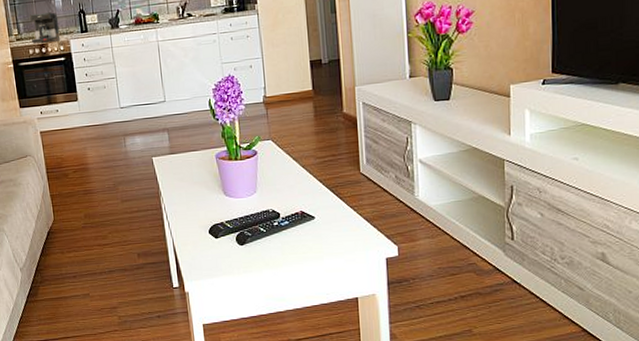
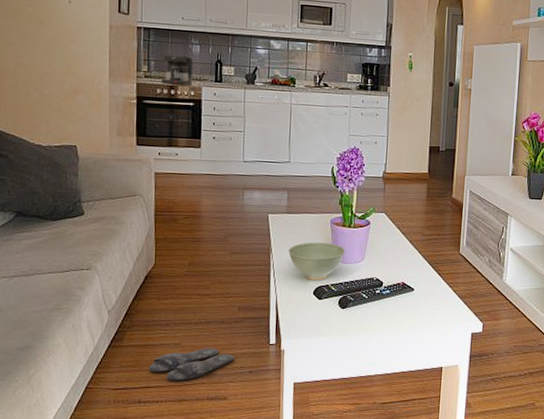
slippers: none [64,296,142,330] -> present [148,348,235,381]
bowl: none [177,179,235,219] -> present [288,242,345,281]

